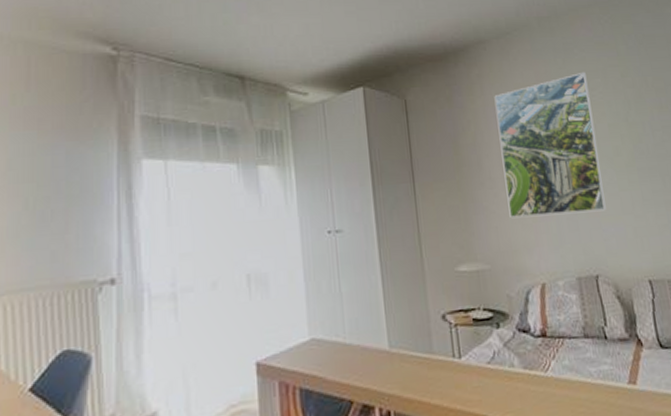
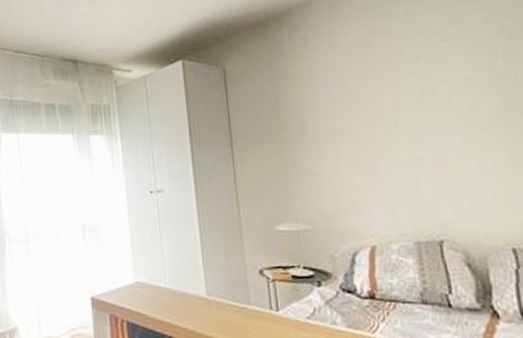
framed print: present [494,71,606,219] -> none [320,21,457,181]

